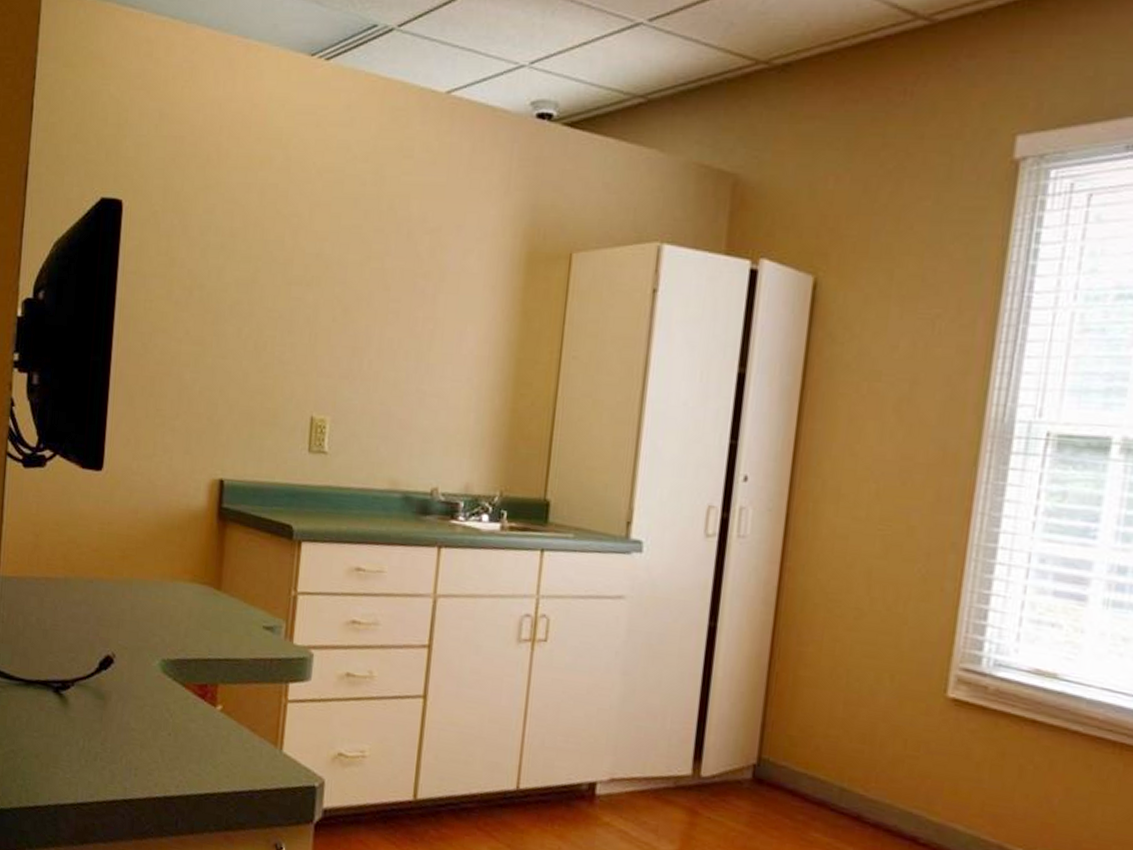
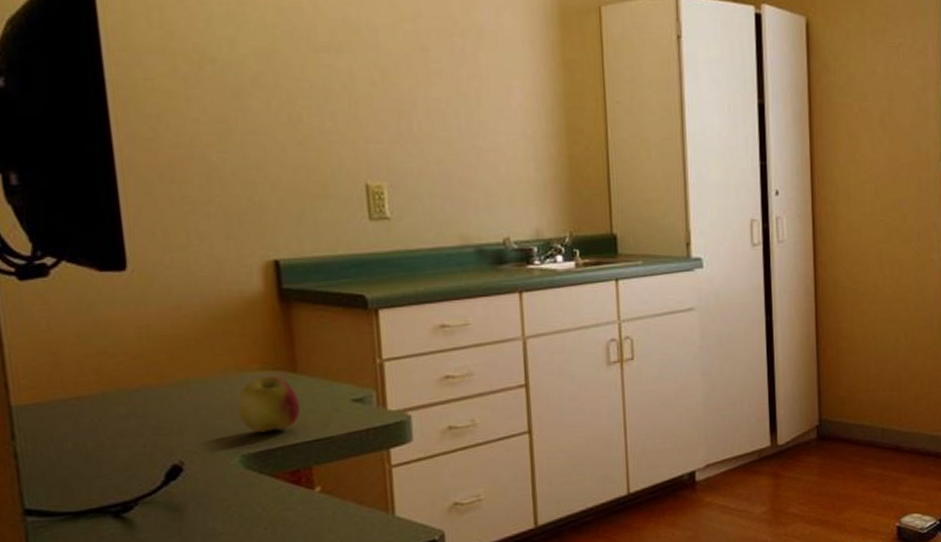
apple: none [166,588,219,643] -> present [237,375,301,433]

